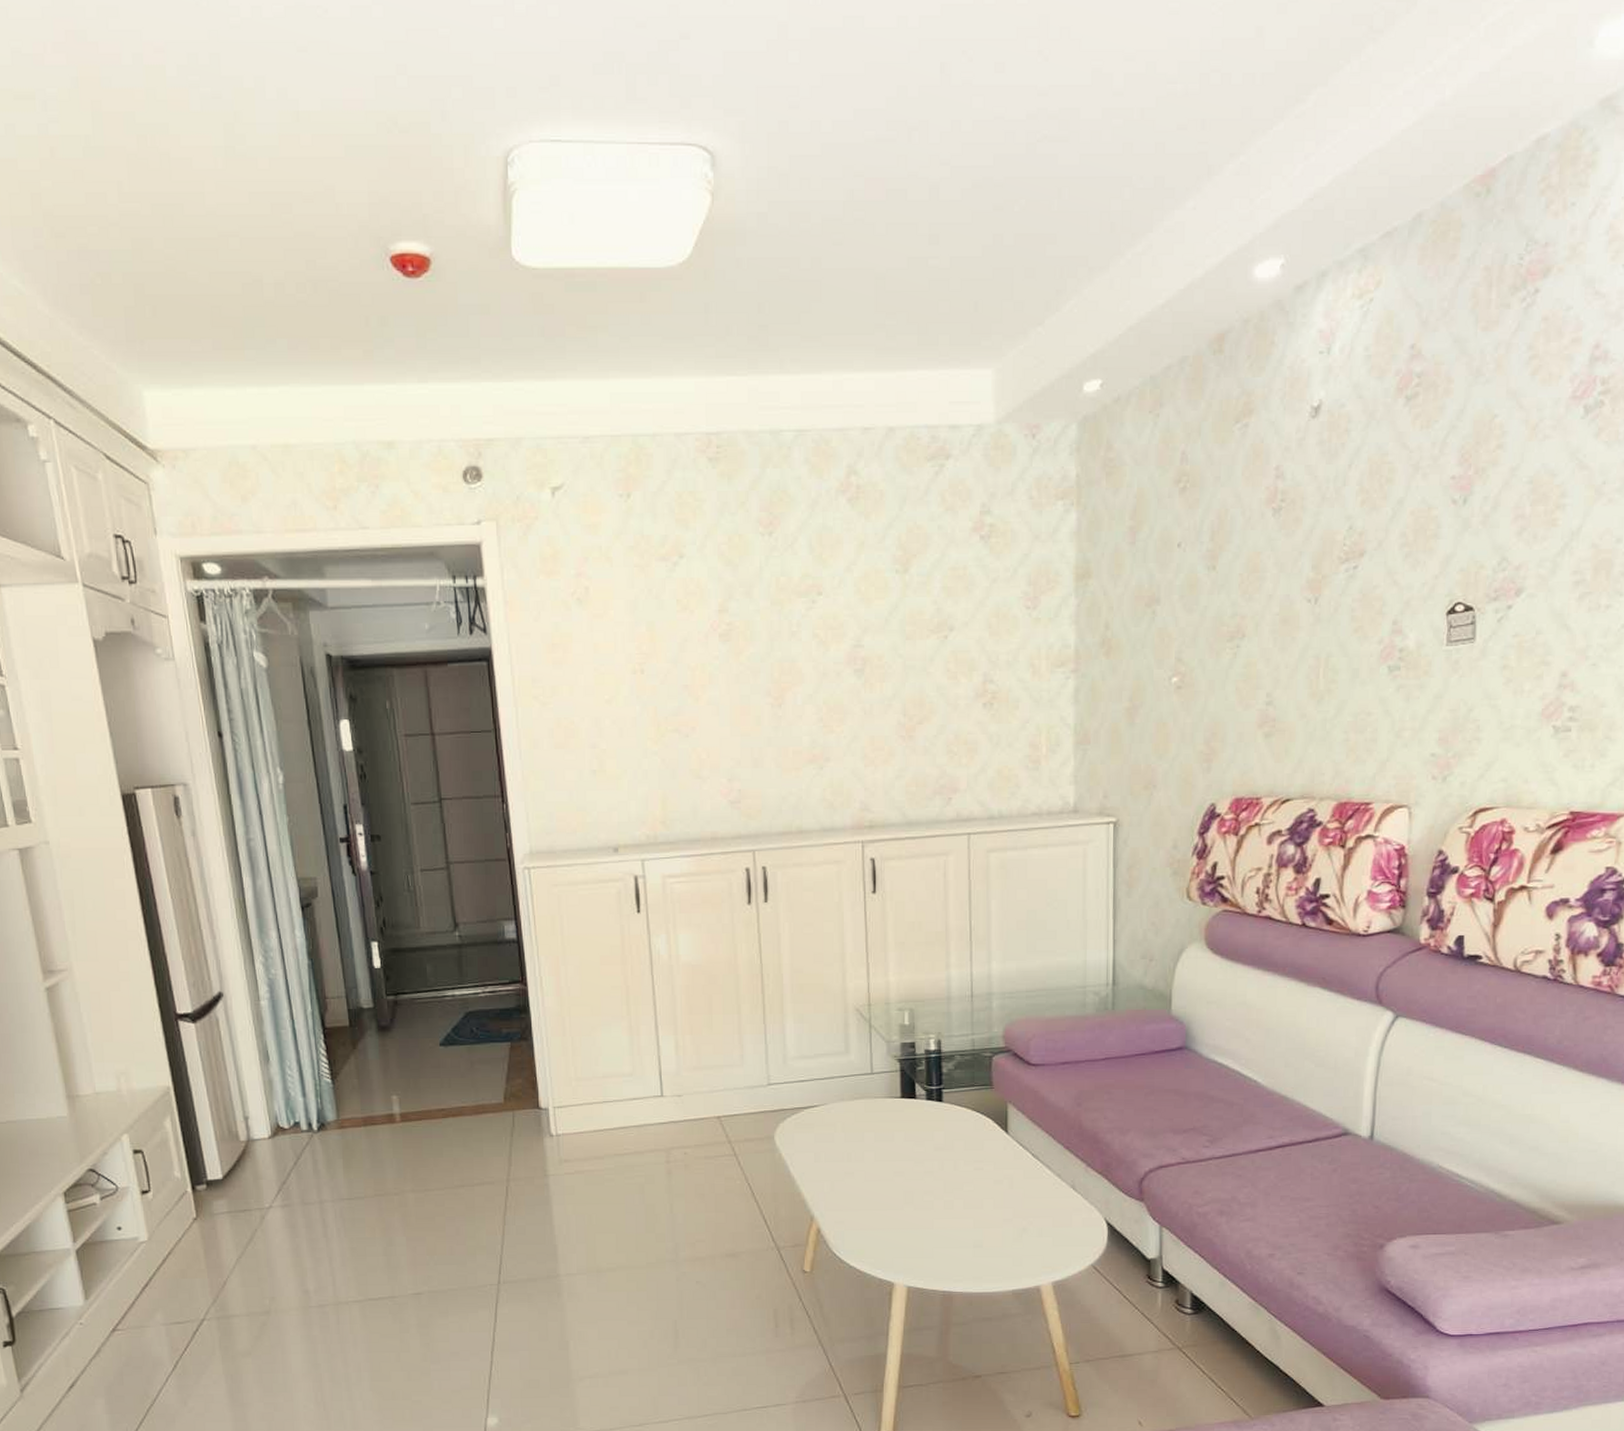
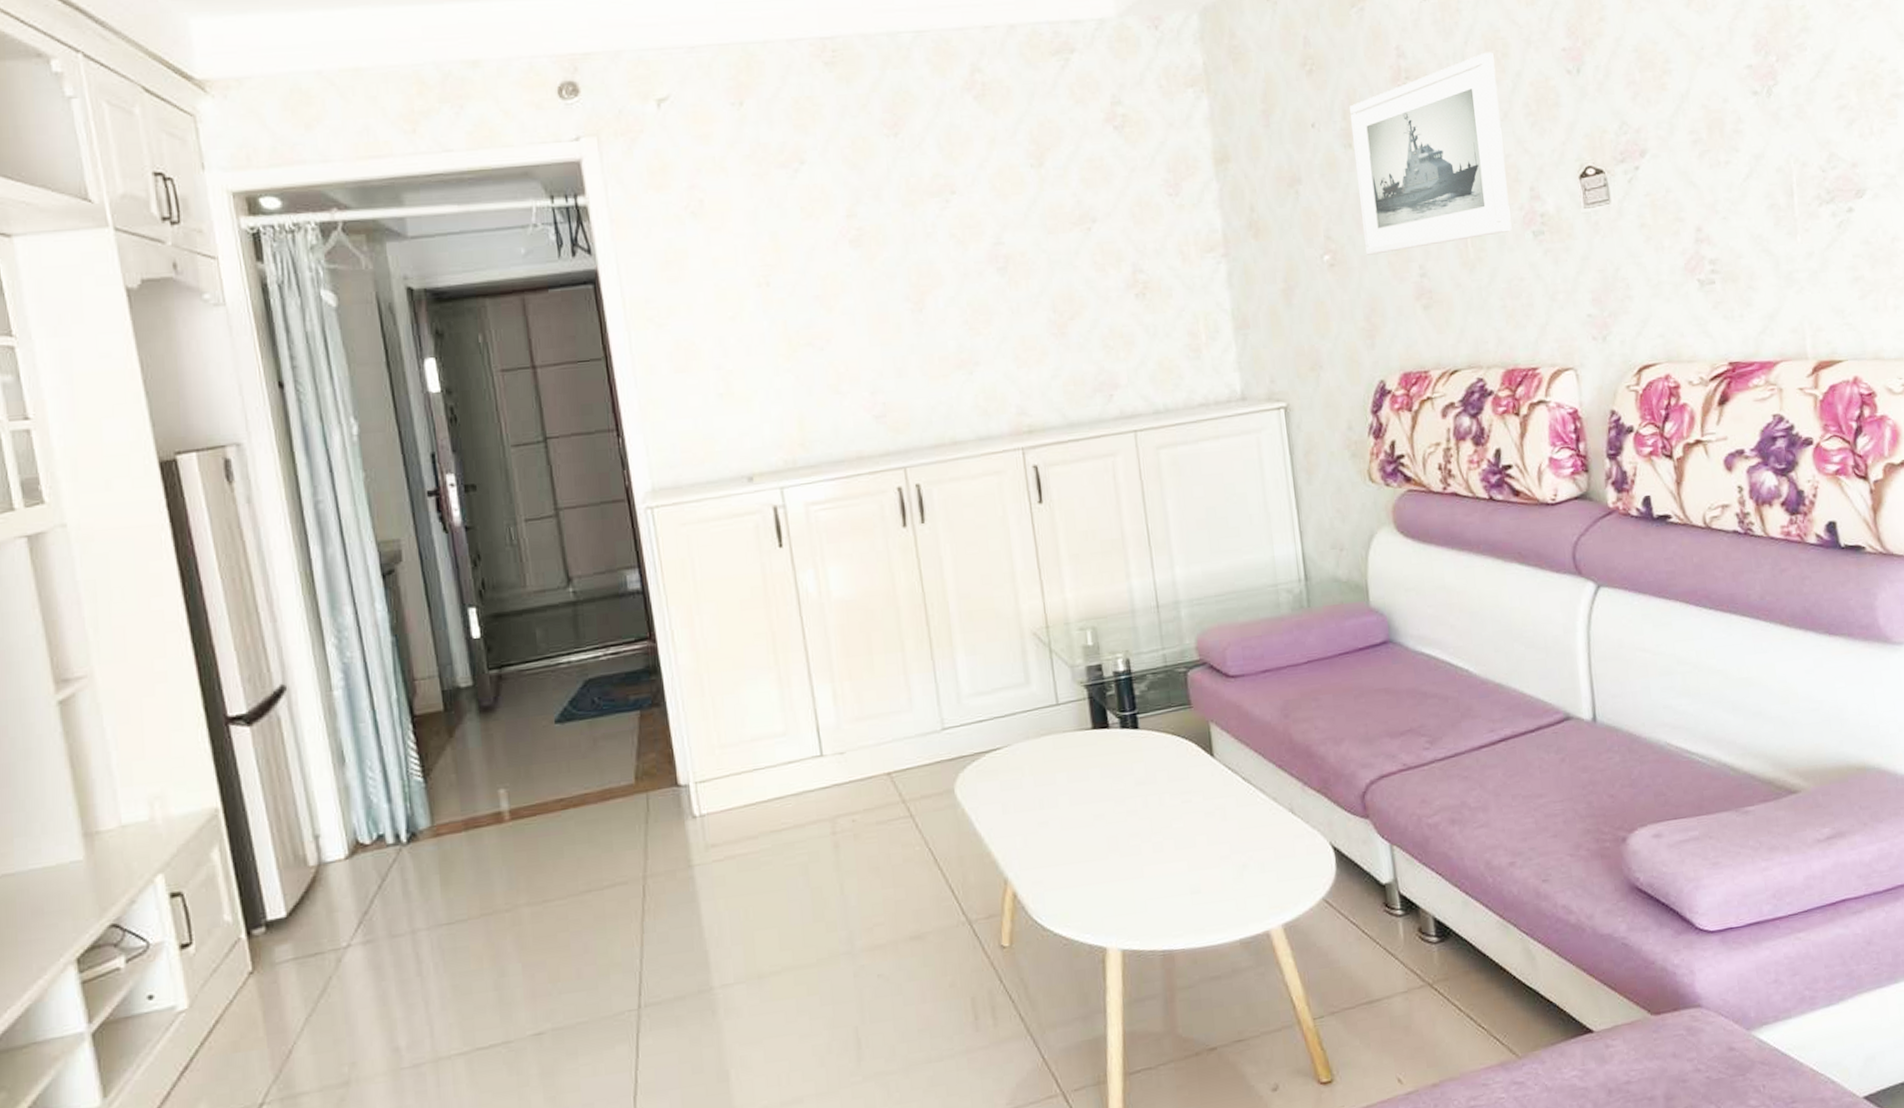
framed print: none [1214,476,1377,680] -> present [1349,52,1512,255]

